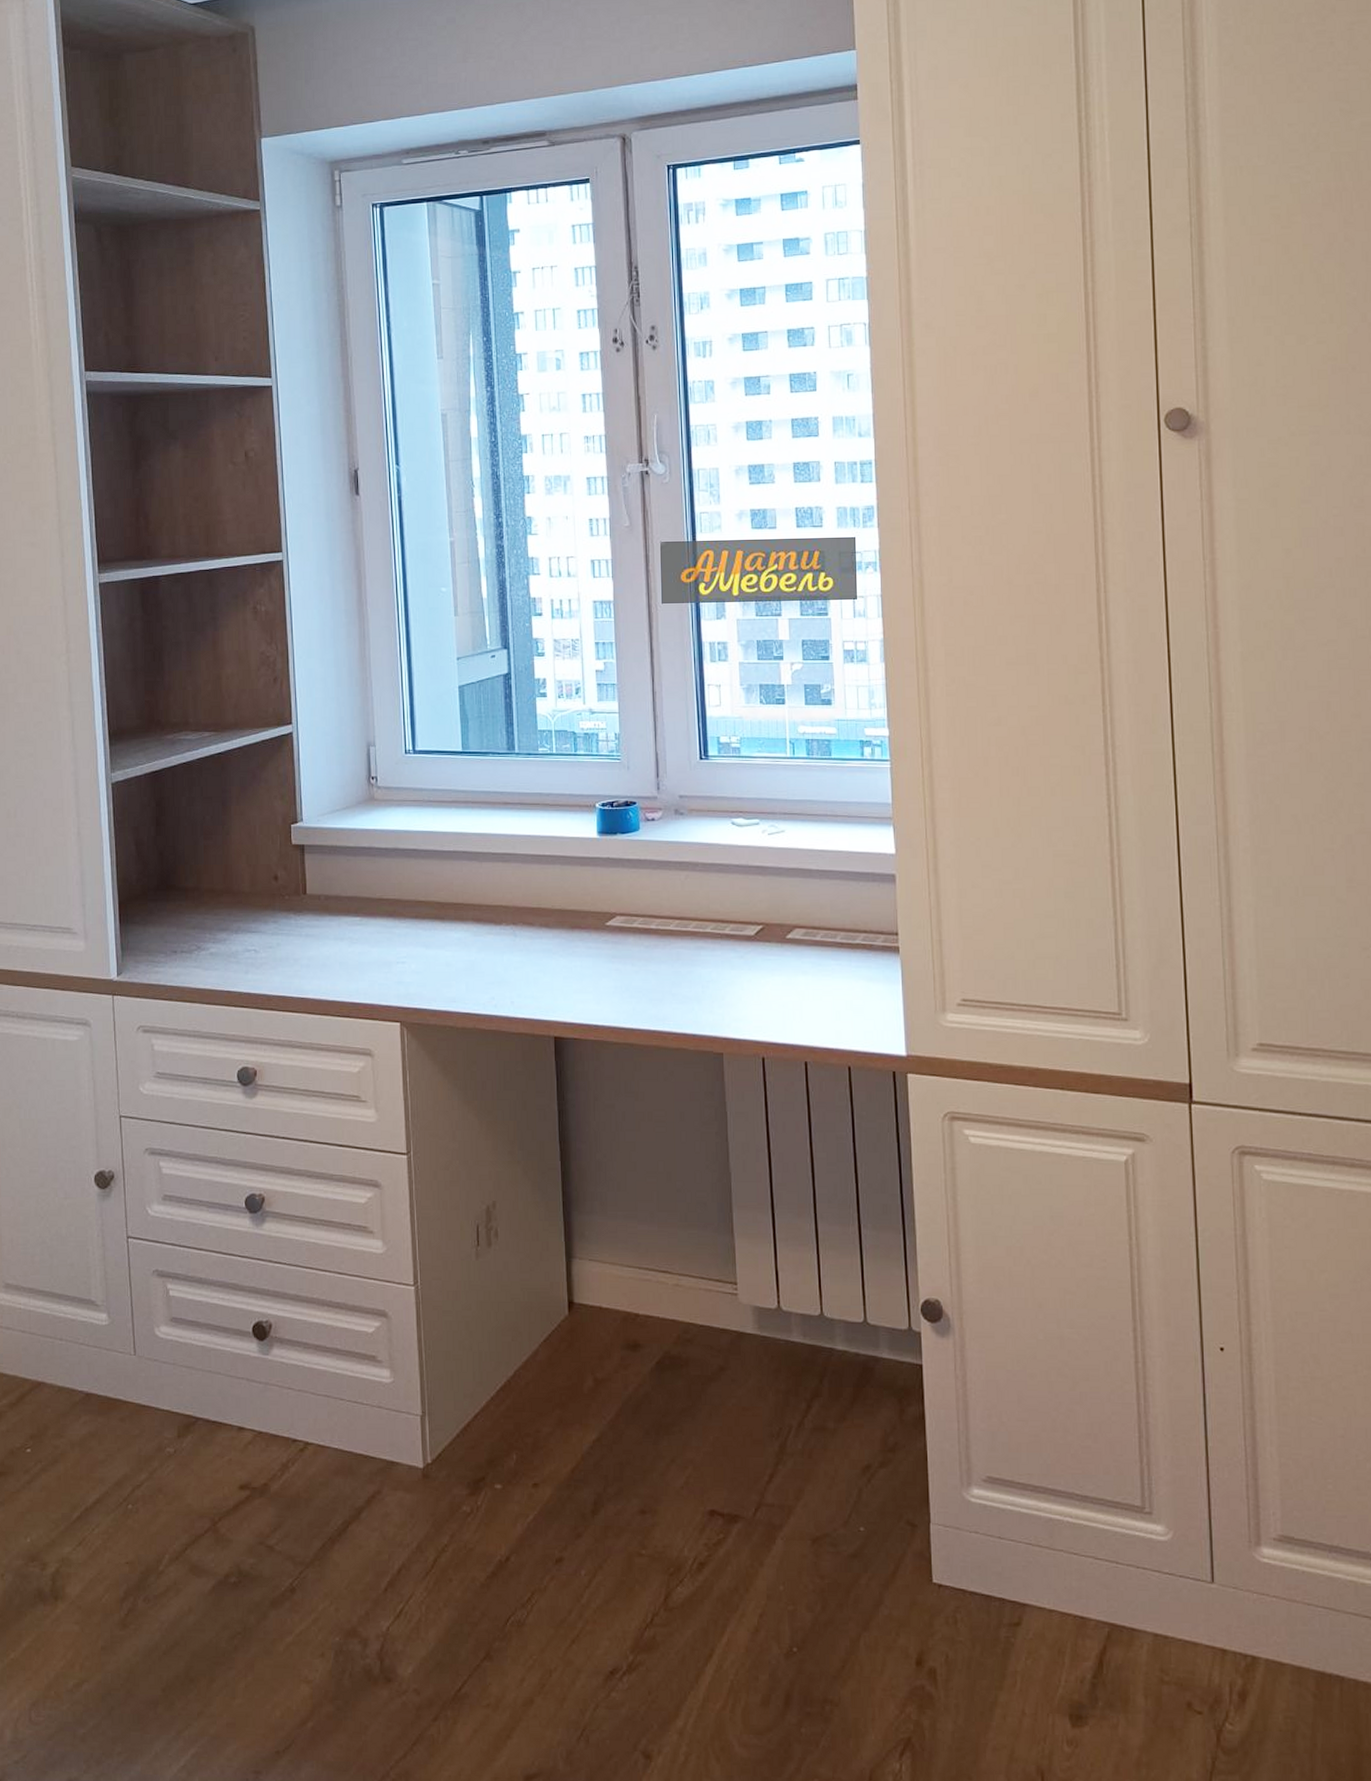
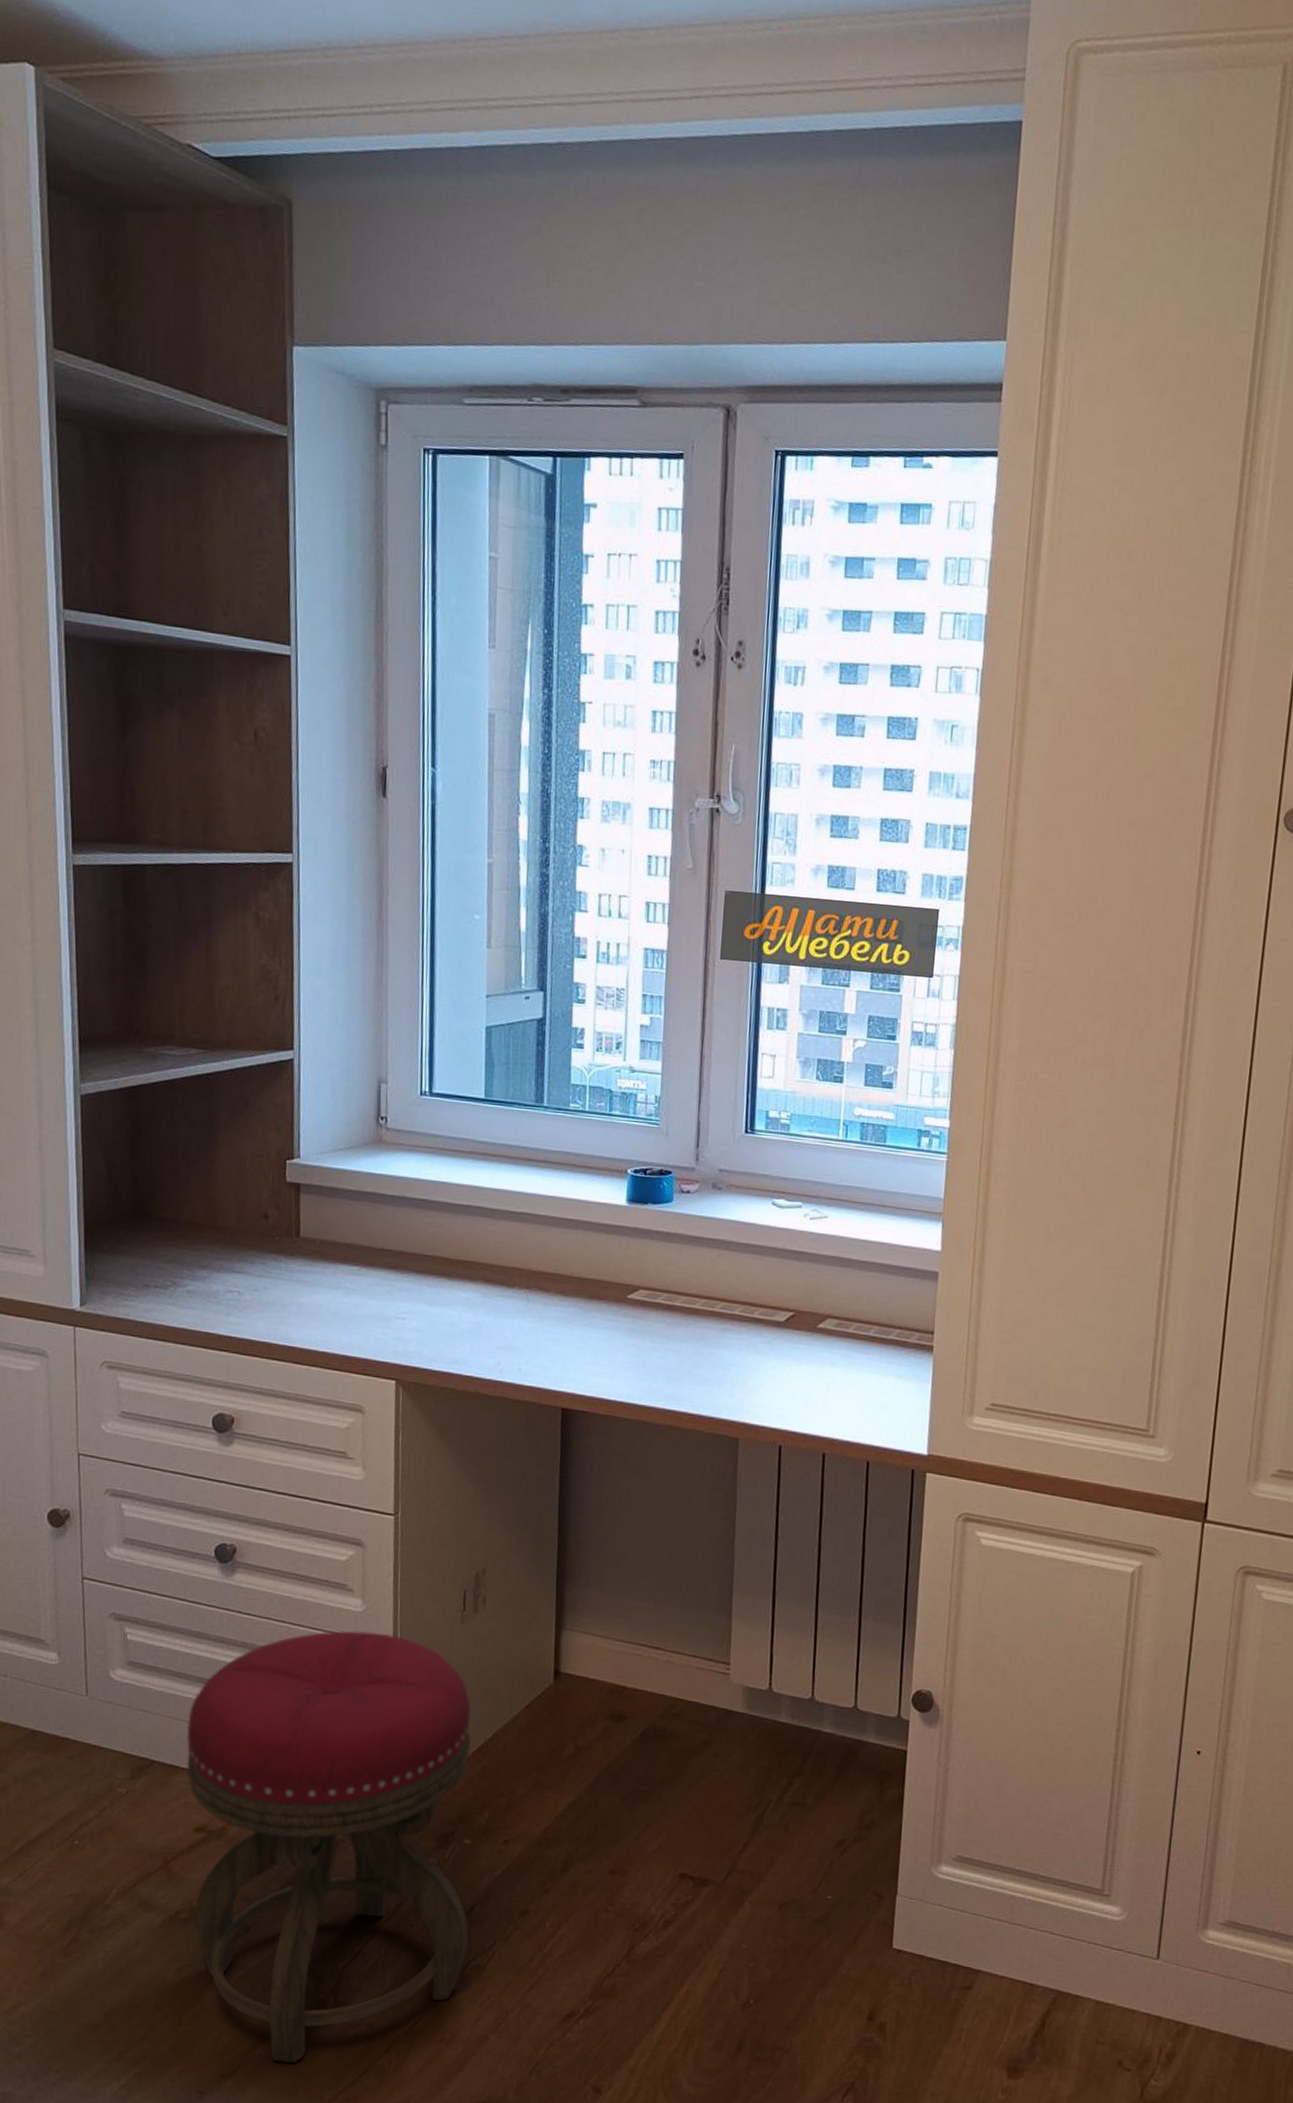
stool: none [227,1273,507,1736] -> present [186,1630,471,2063]

